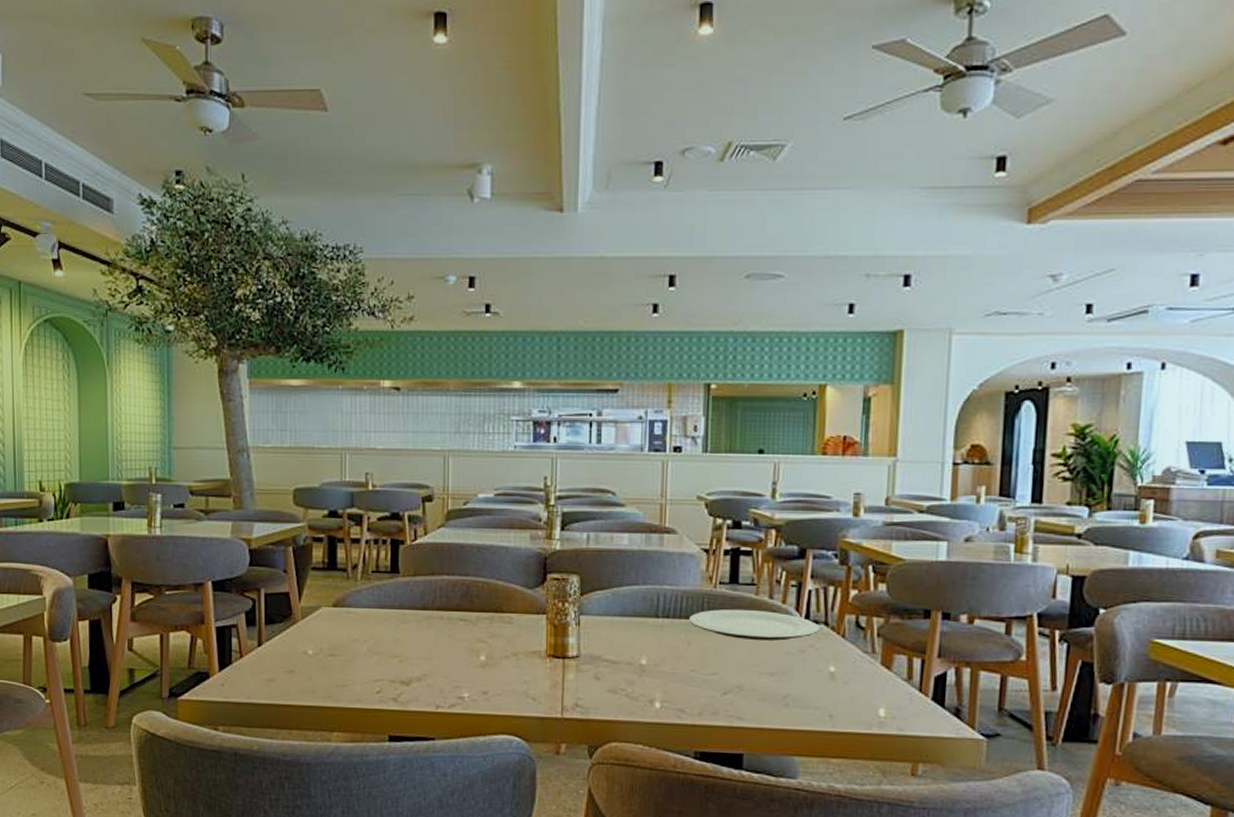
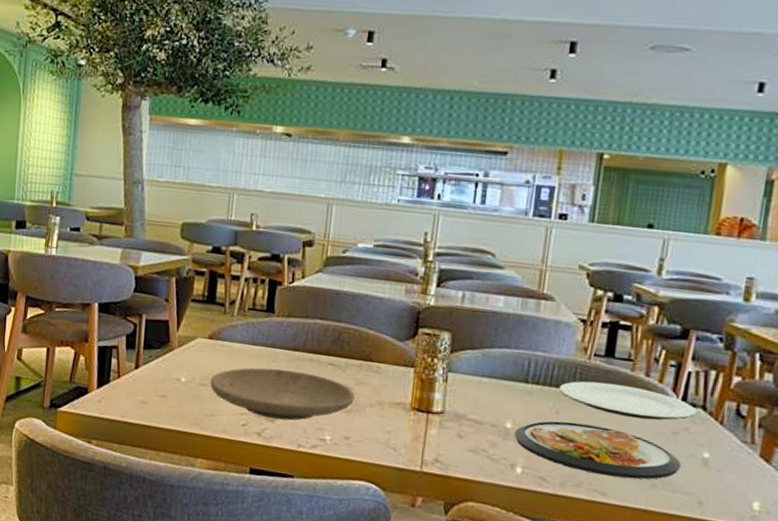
plate: none [339,630,489,683] -> present [210,367,355,421]
dish: none [650,651,810,701] -> present [514,421,682,480]

